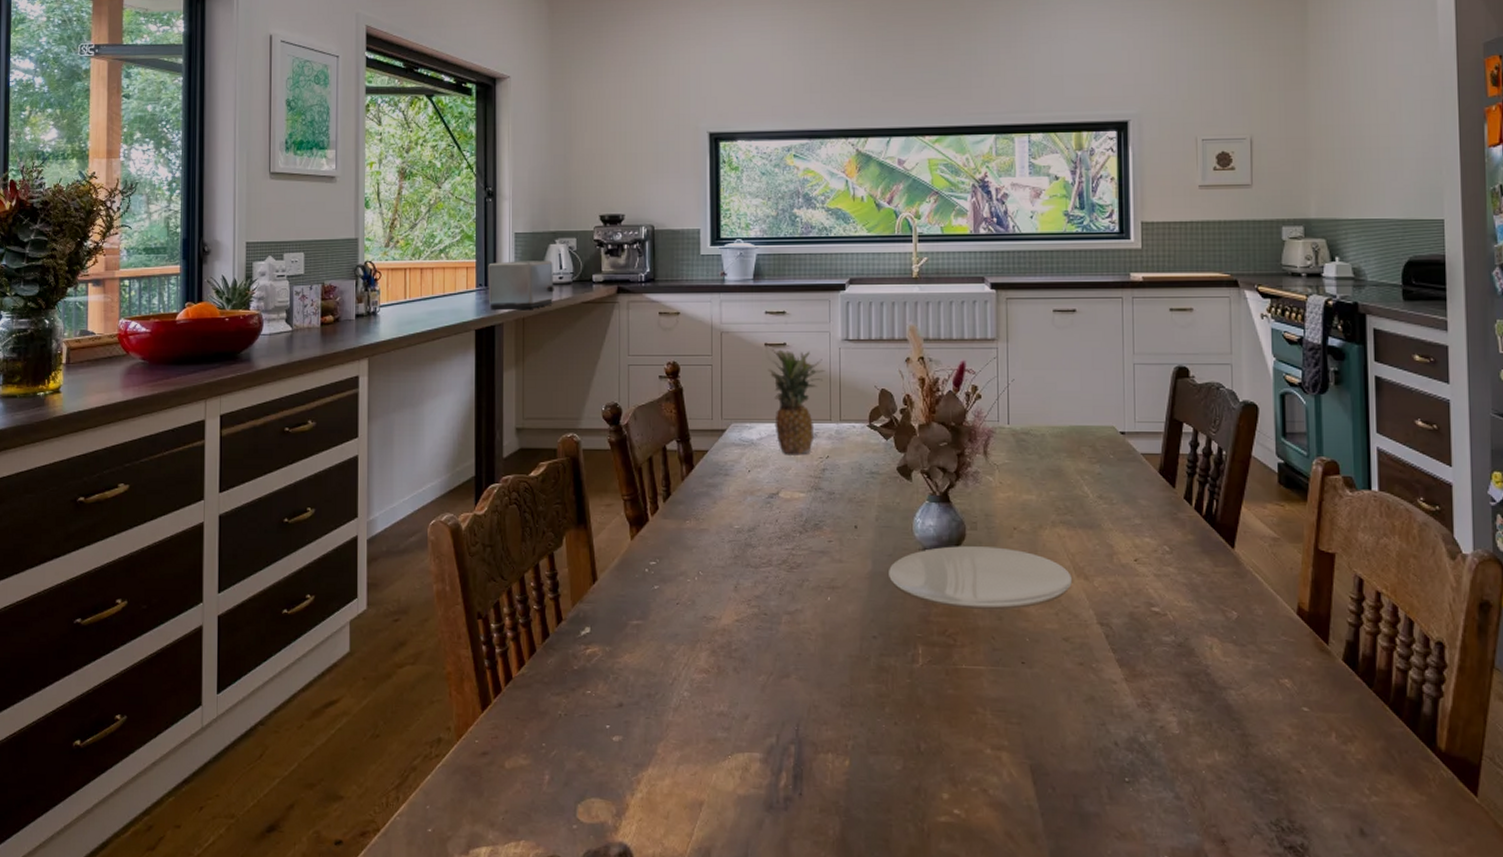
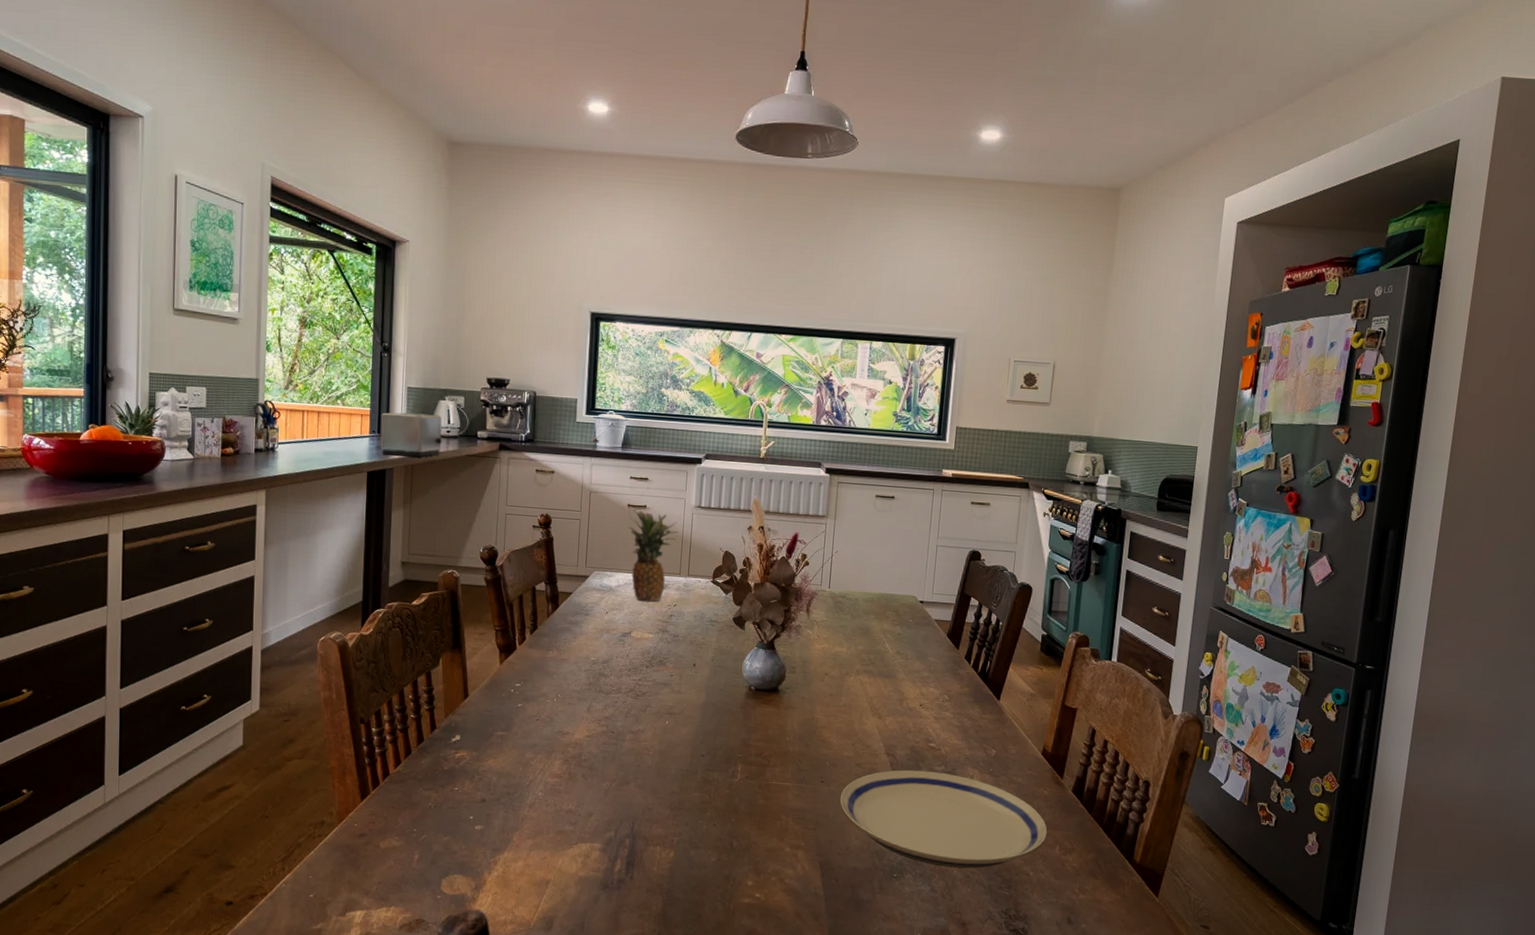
plate: present [889,546,1072,611] -> none [719,685,868,740]
plate: none [1047,642,1318,768] -> present [839,770,1048,869]

